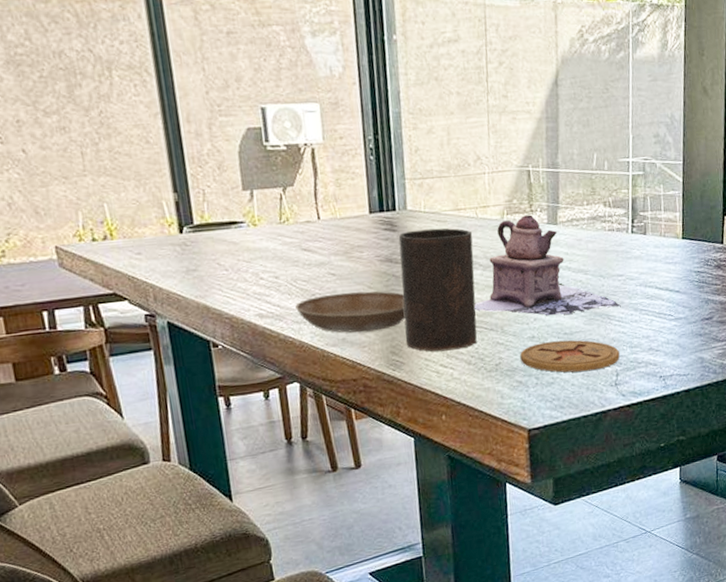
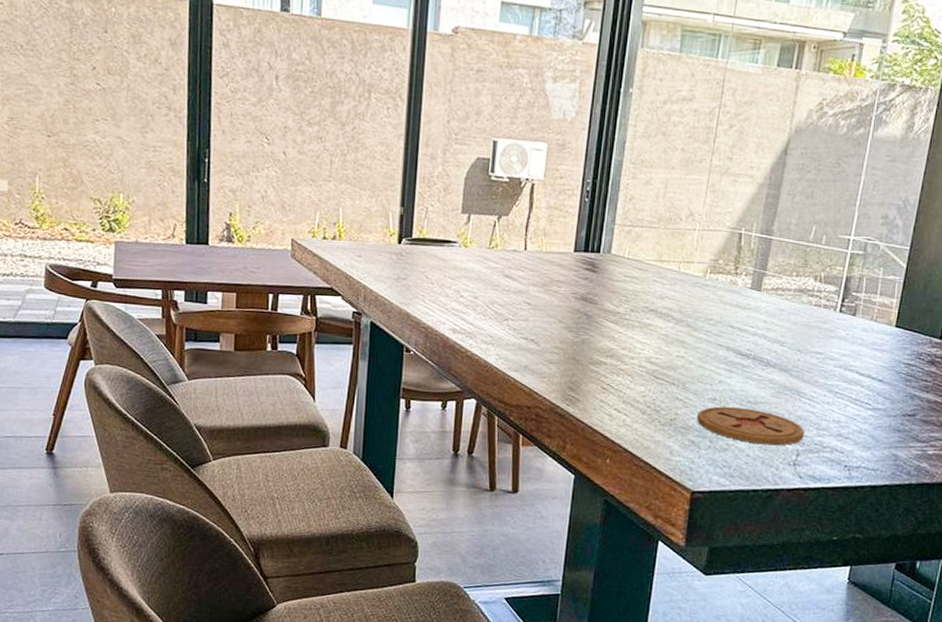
saucer: present [295,291,406,333] -> none [487,321,592,364]
cup: present [398,228,477,352] -> none [585,274,672,397]
teapot: present [474,215,621,316] -> none [660,276,815,385]

